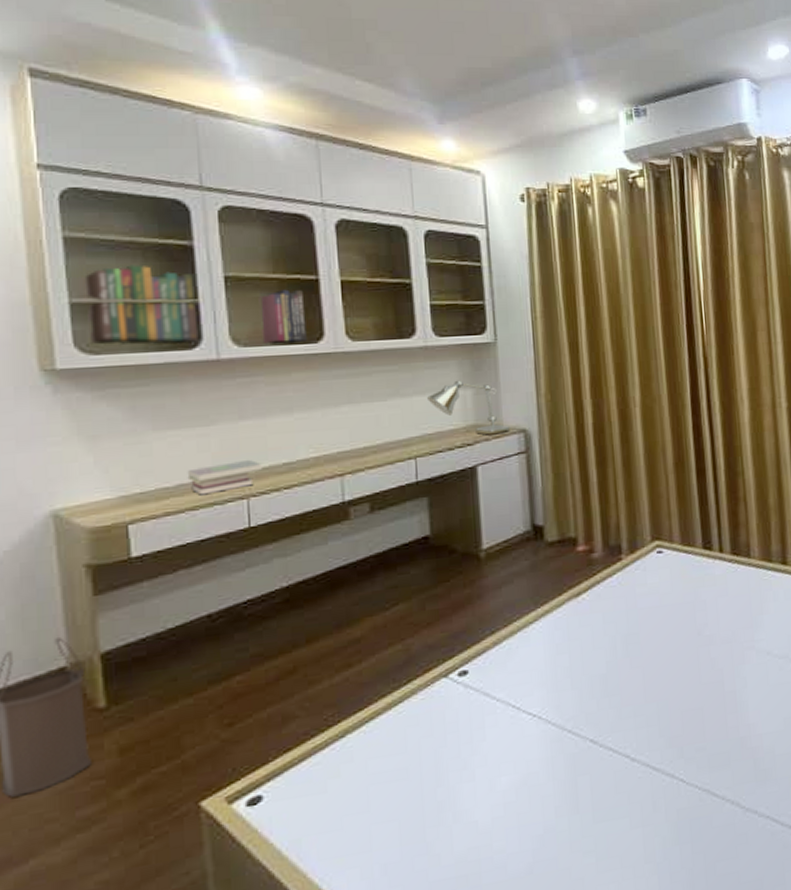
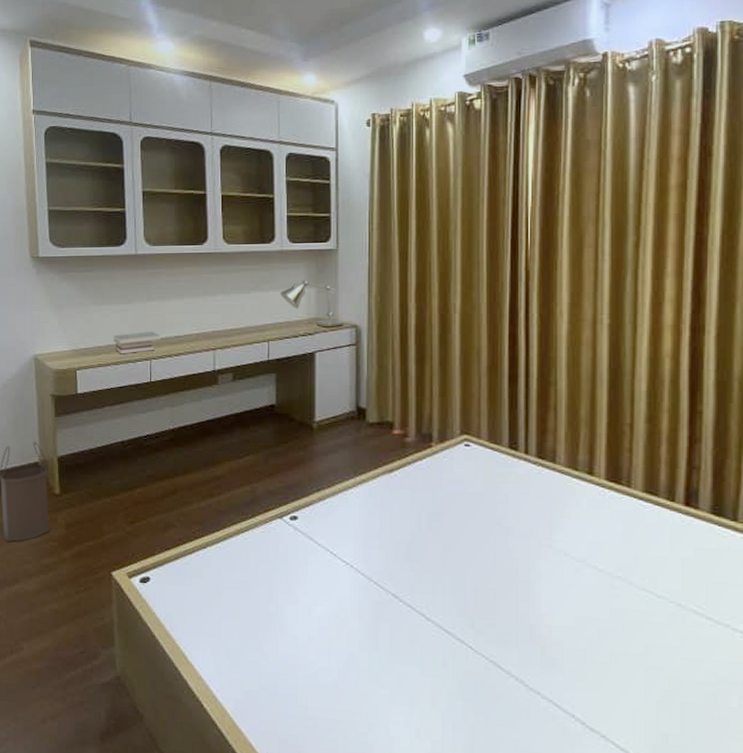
books: present [84,264,199,345] -> none [57,182,124,242]
books: present [258,289,307,345] -> none [164,202,196,245]

